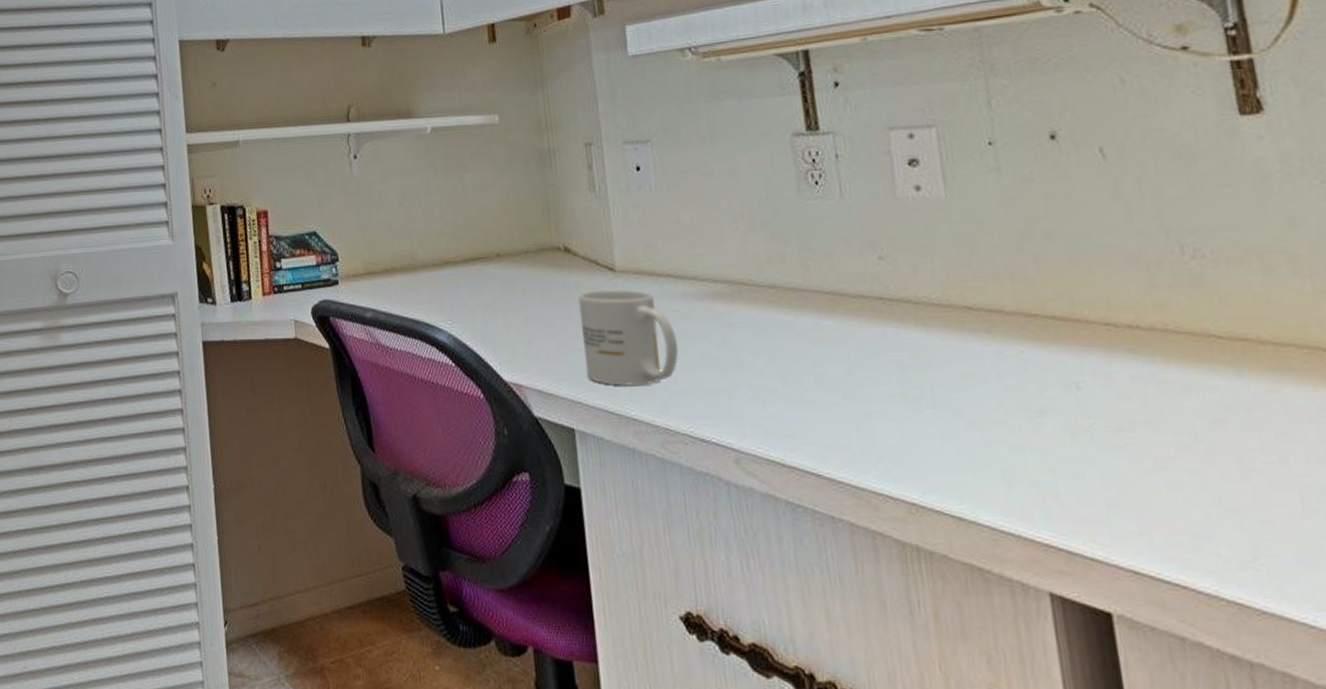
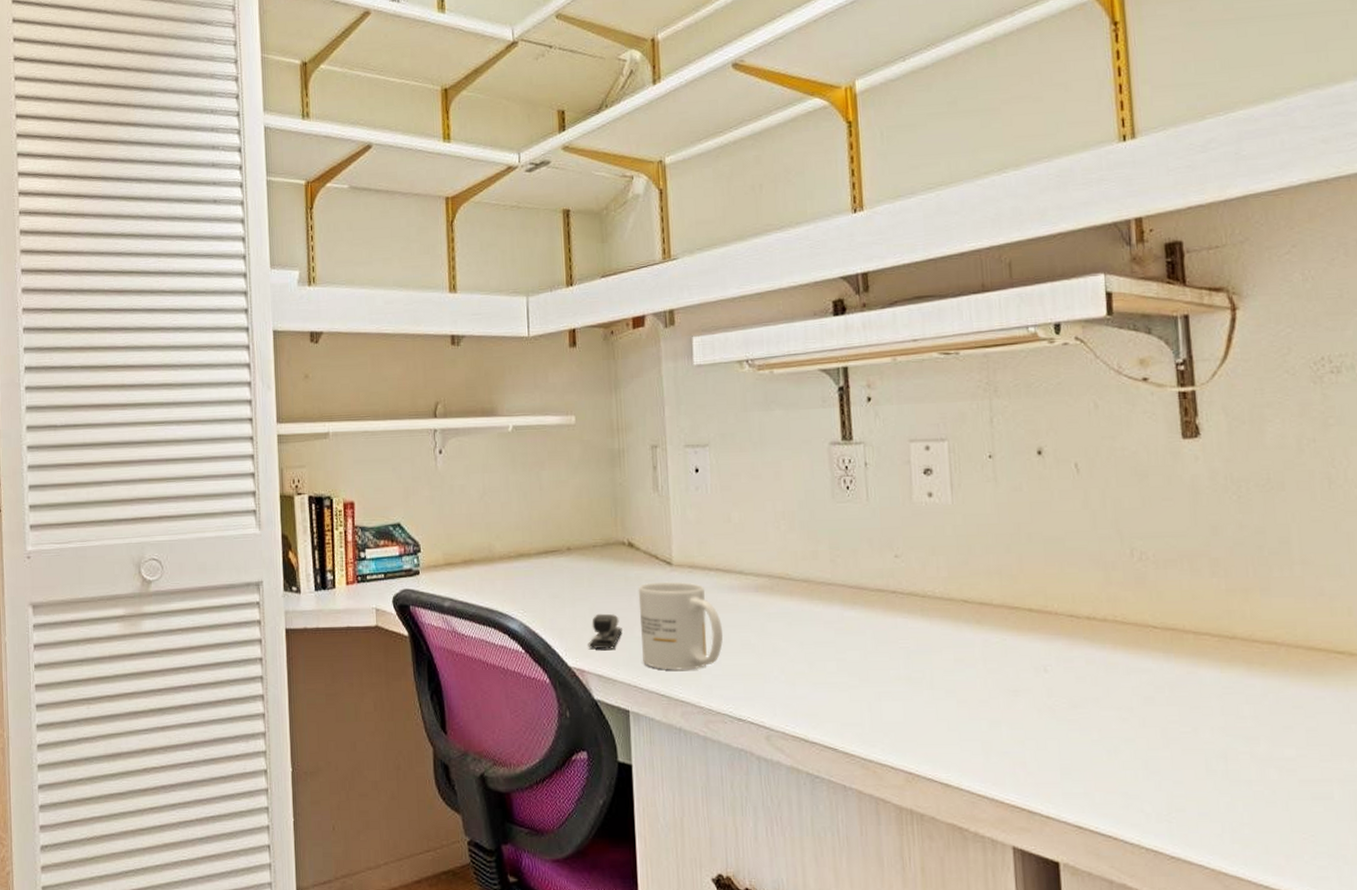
stapler: none [524,324,563,363] -> present [588,613,622,649]

